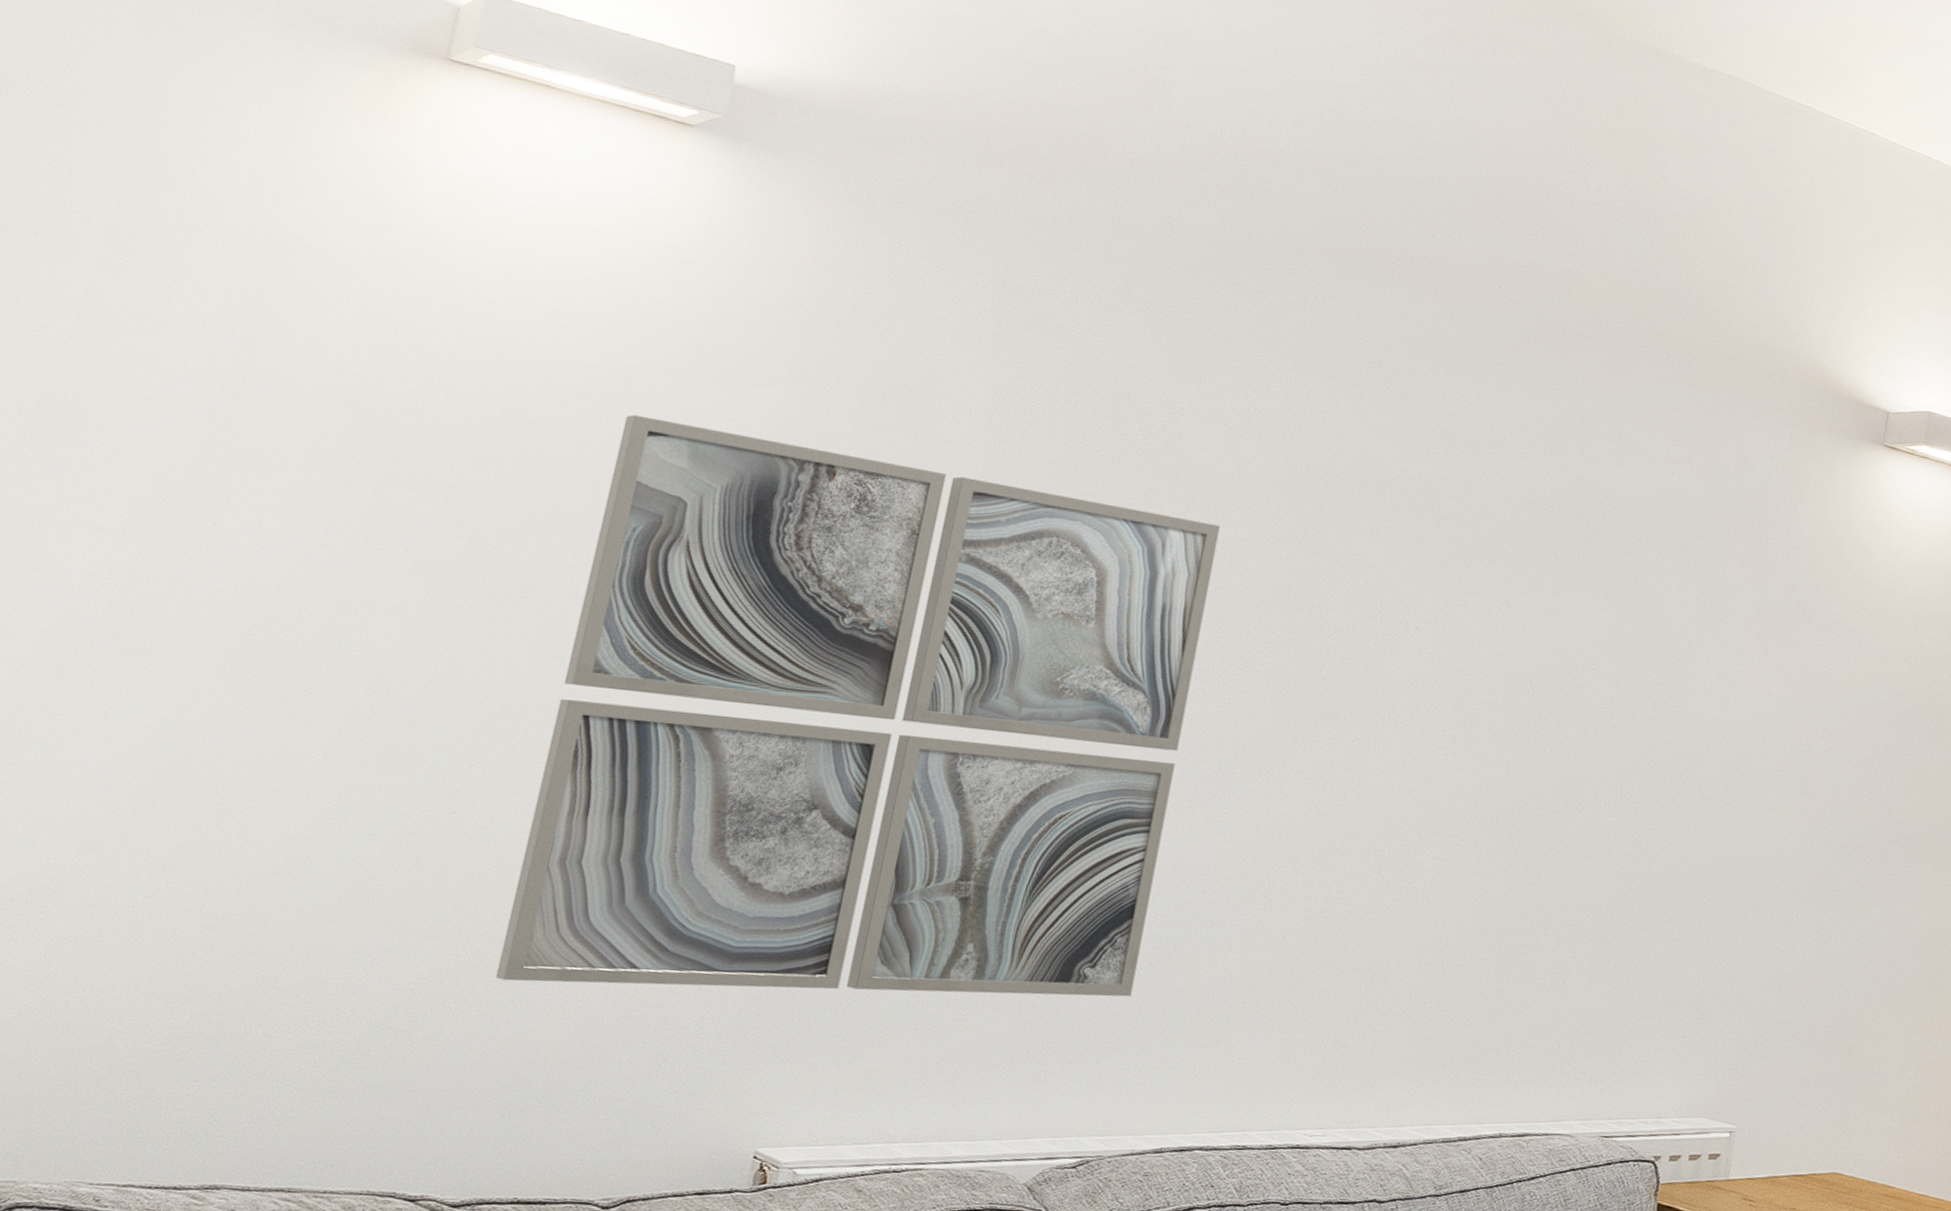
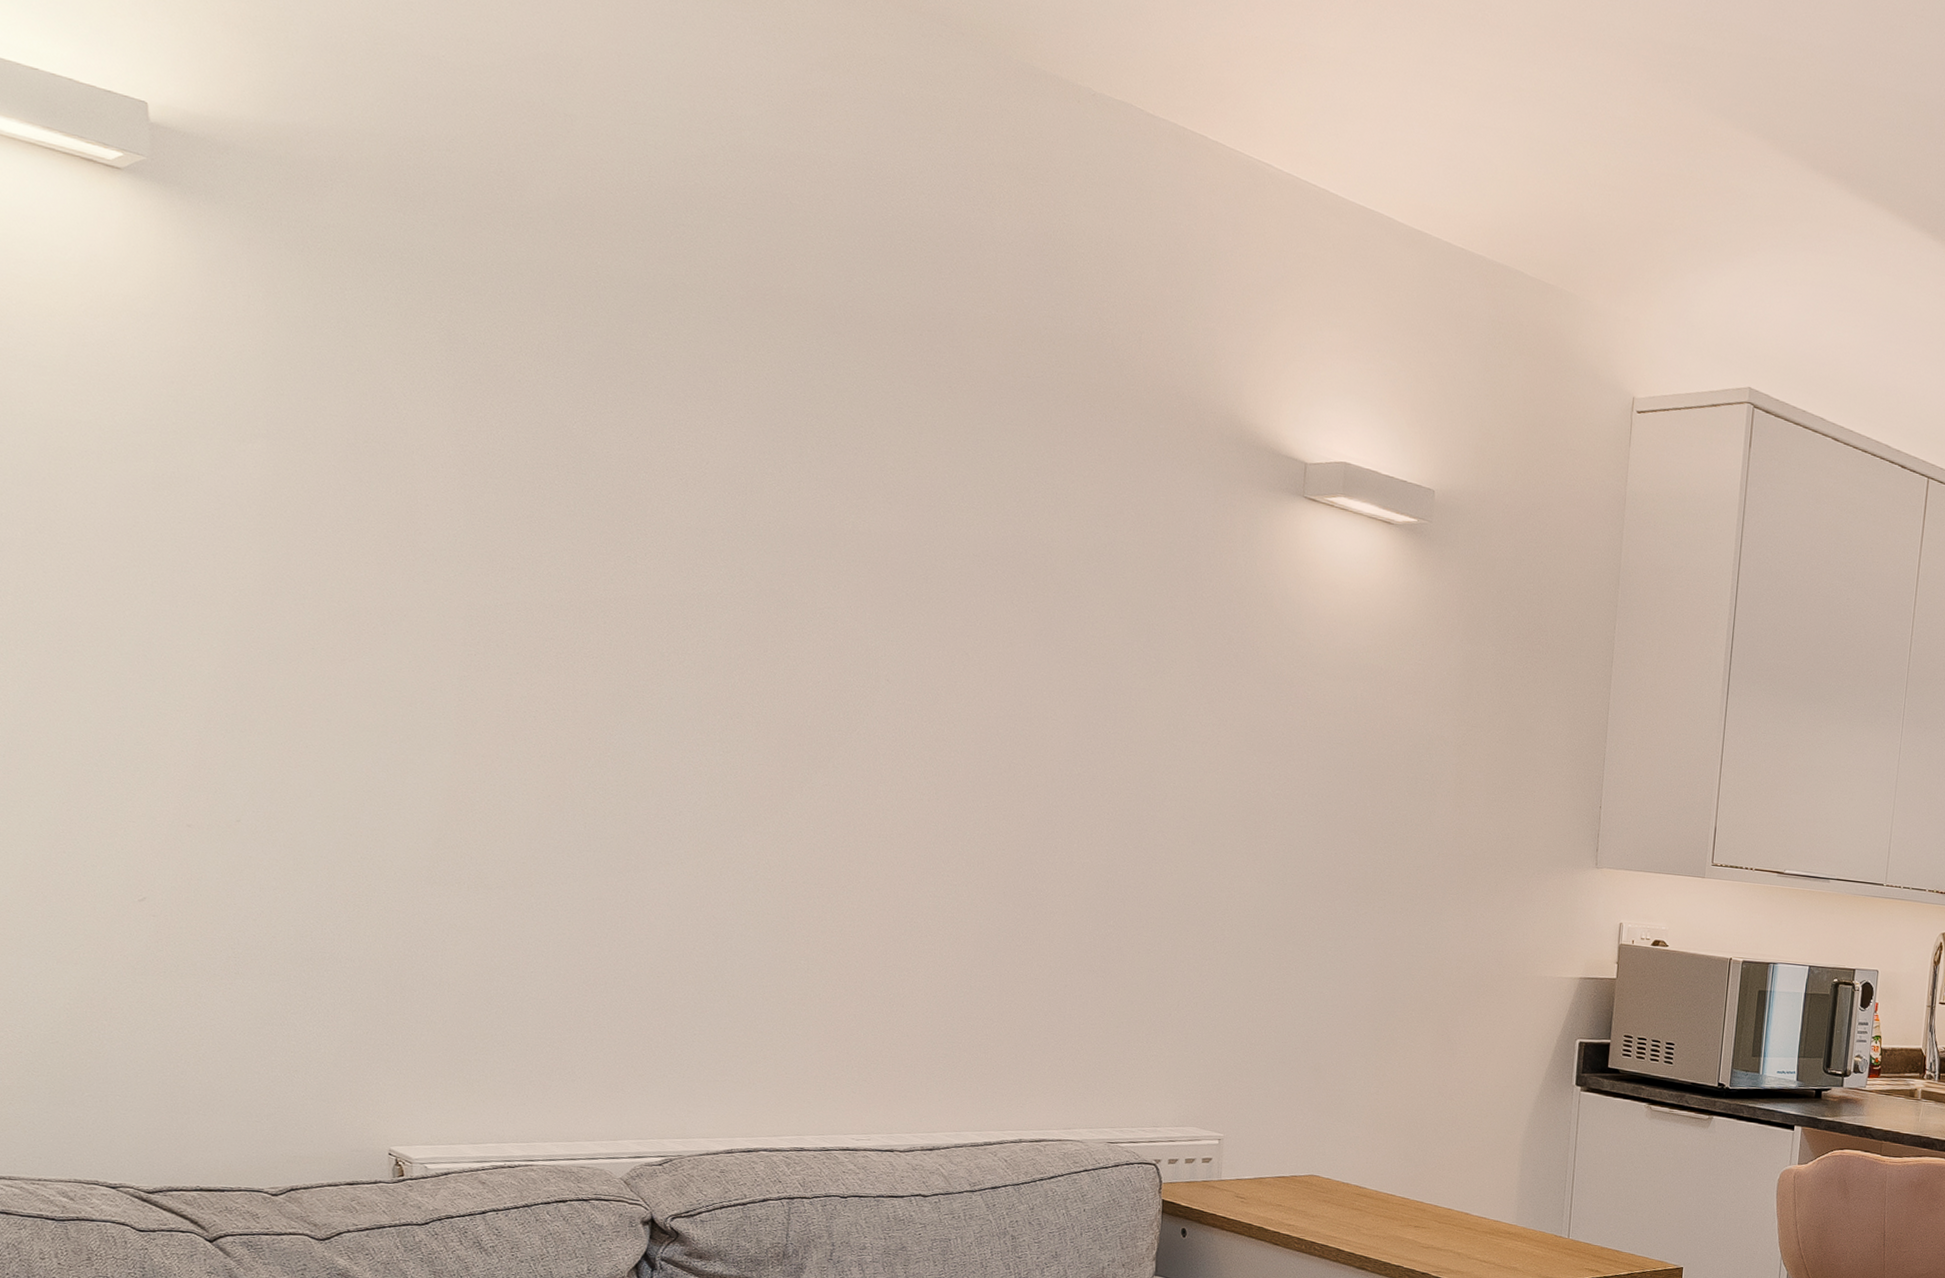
wall art: present [495,415,1221,997] -> none [127,472,693,1019]

